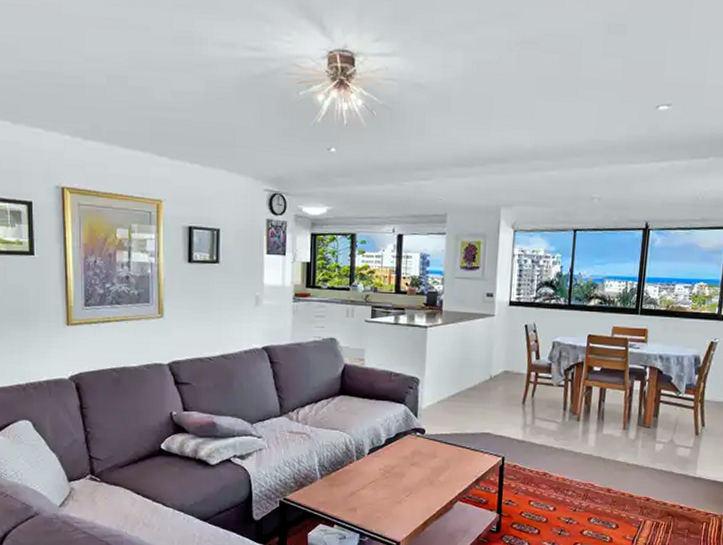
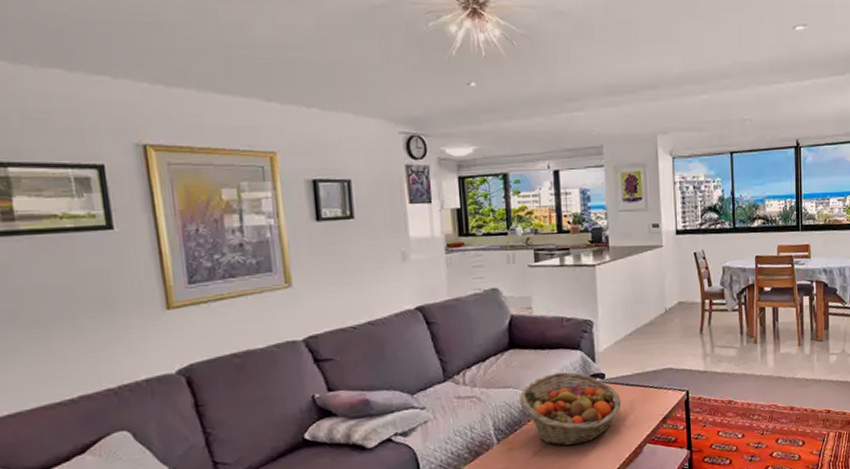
fruit basket: none [344,422,438,492] -> present [519,372,621,446]

